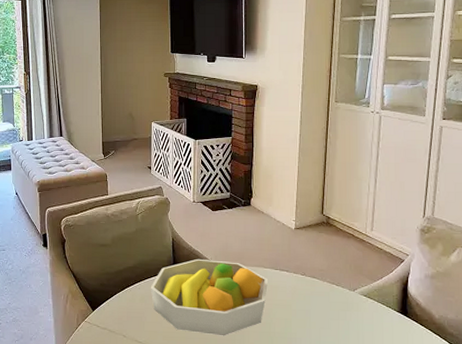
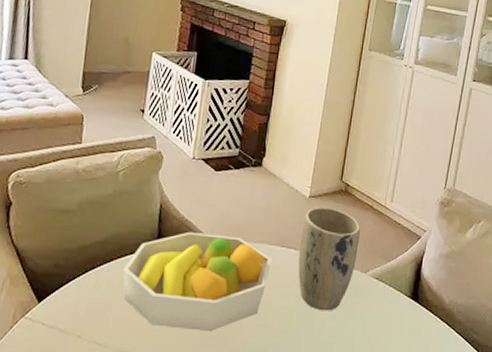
plant pot: none [291,236,345,322] -> present [298,206,360,311]

